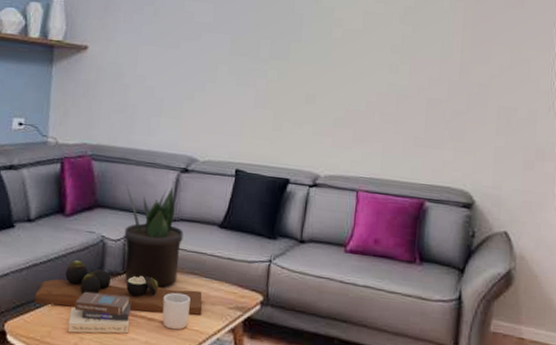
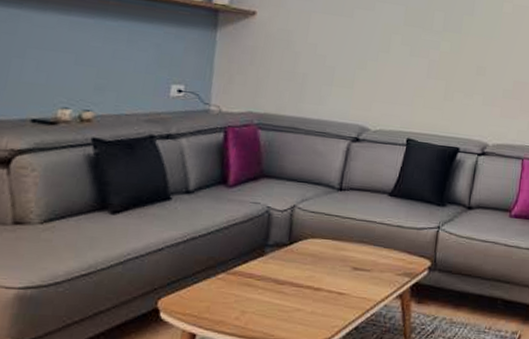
decorative tray: present [34,260,203,315] -> none [192,232,371,283]
books: present [67,291,131,334] -> none [228,263,297,307]
planter: present [124,185,184,288] -> none [291,154,353,257]
mug: present [162,292,191,330] -> none [329,261,359,299]

